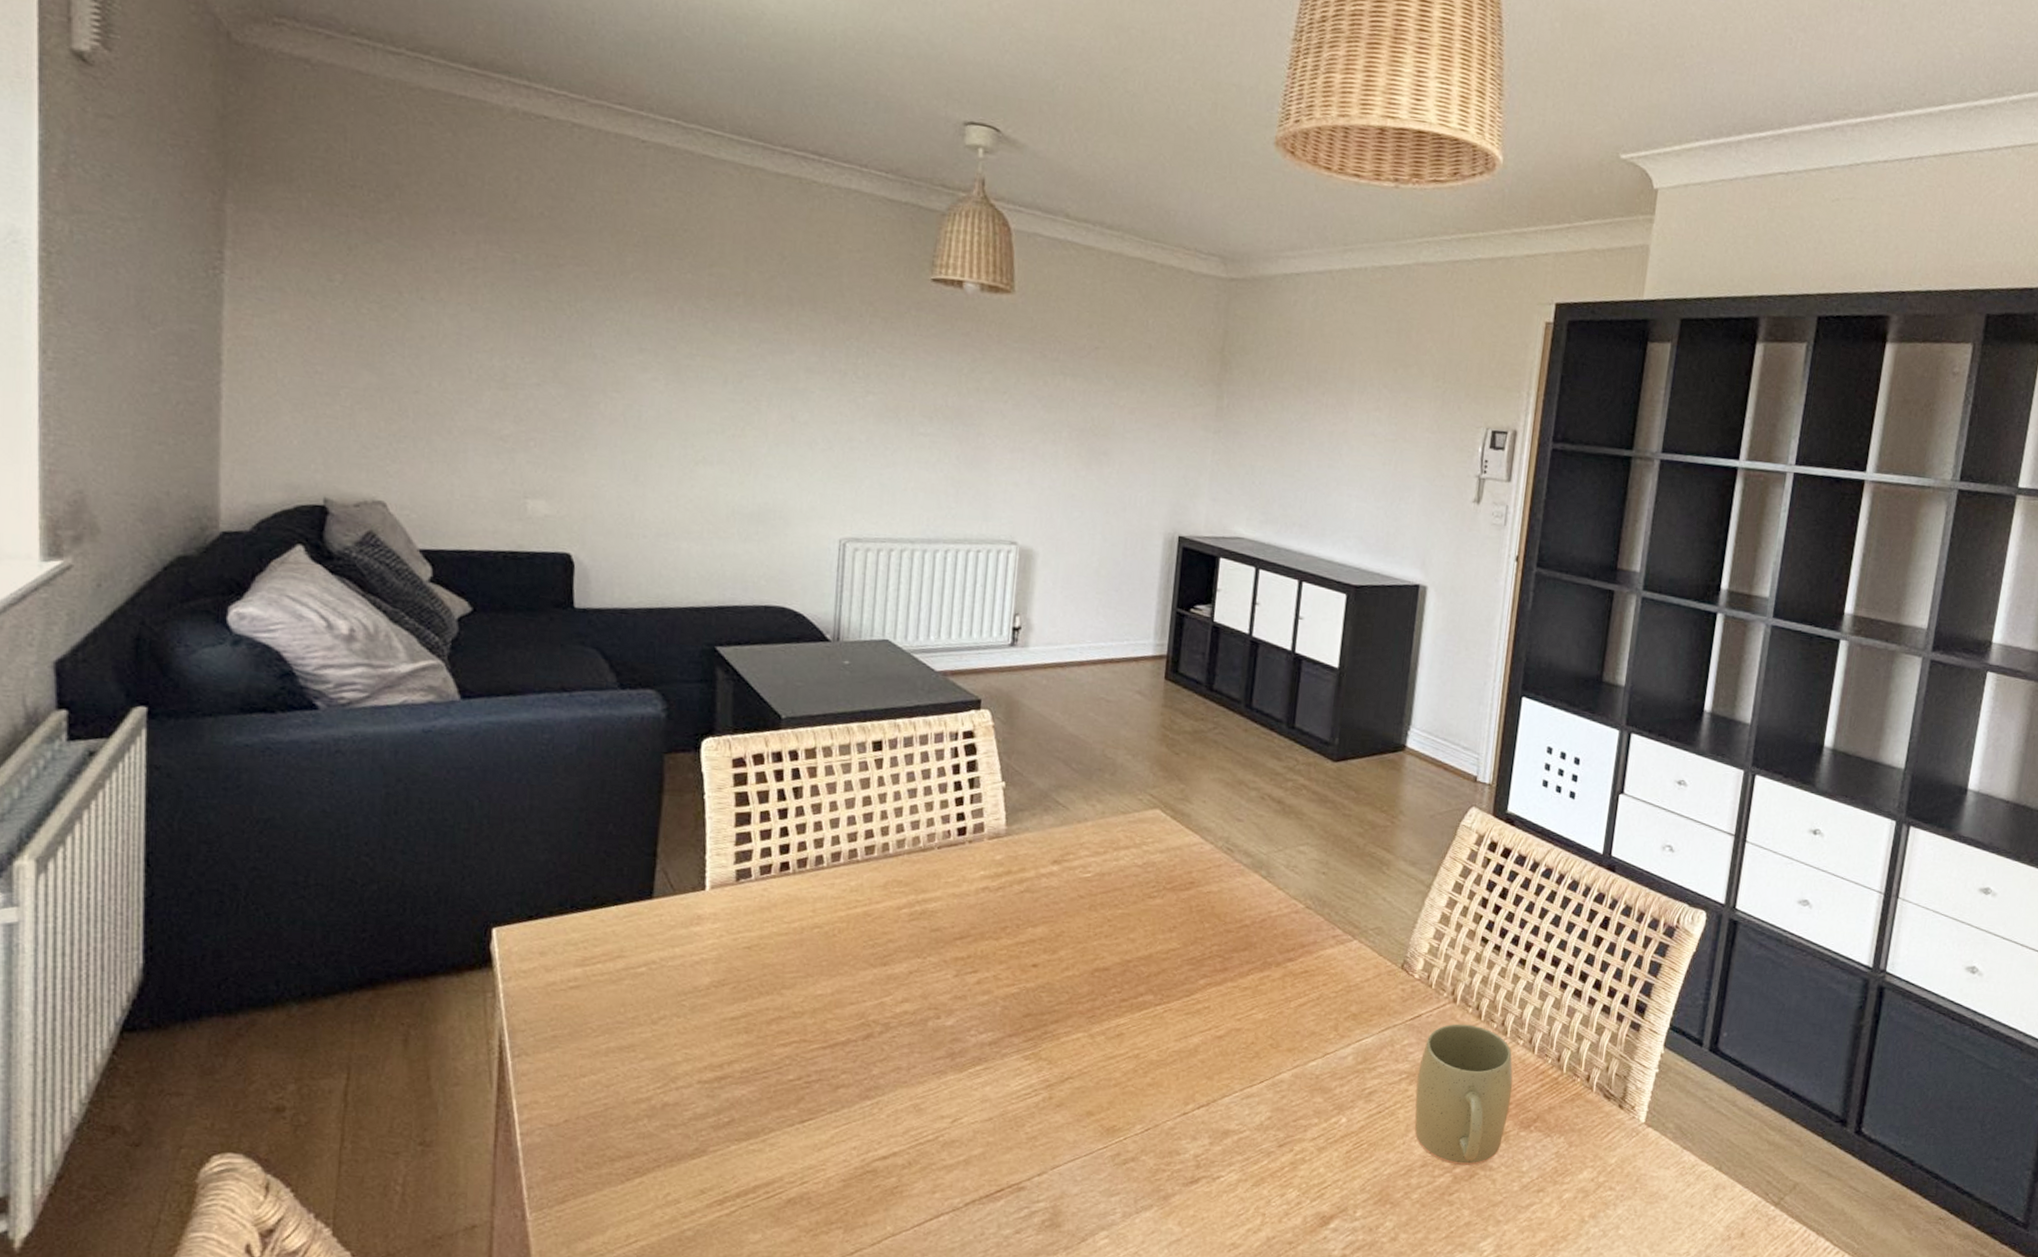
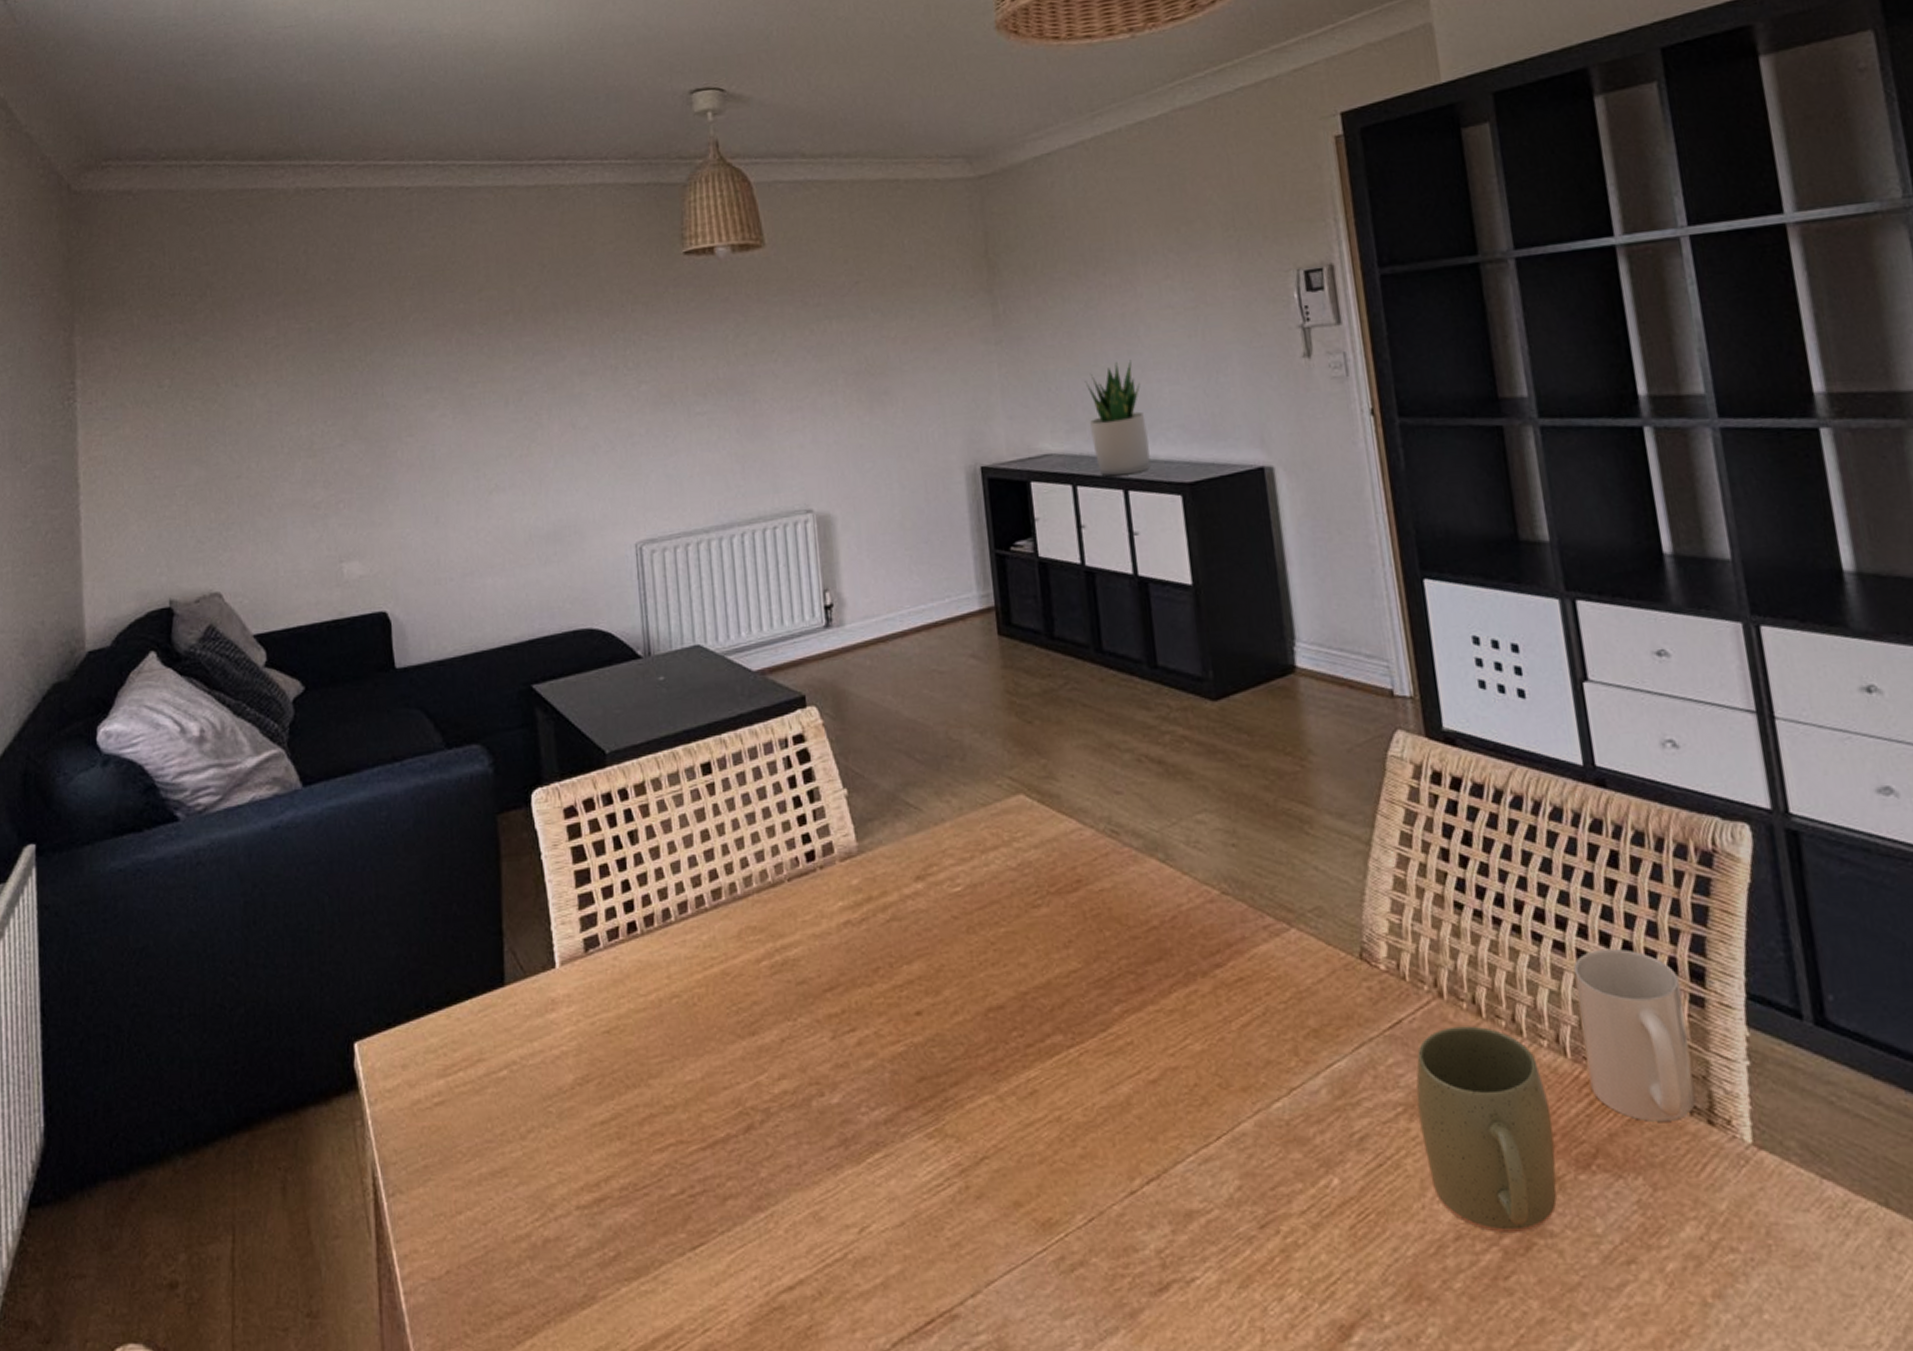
planter: none [1280,471,1333,569] -> present [1084,359,1151,477]
mug: none [1545,983,1627,1103] -> present [1573,948,1697,1122]

